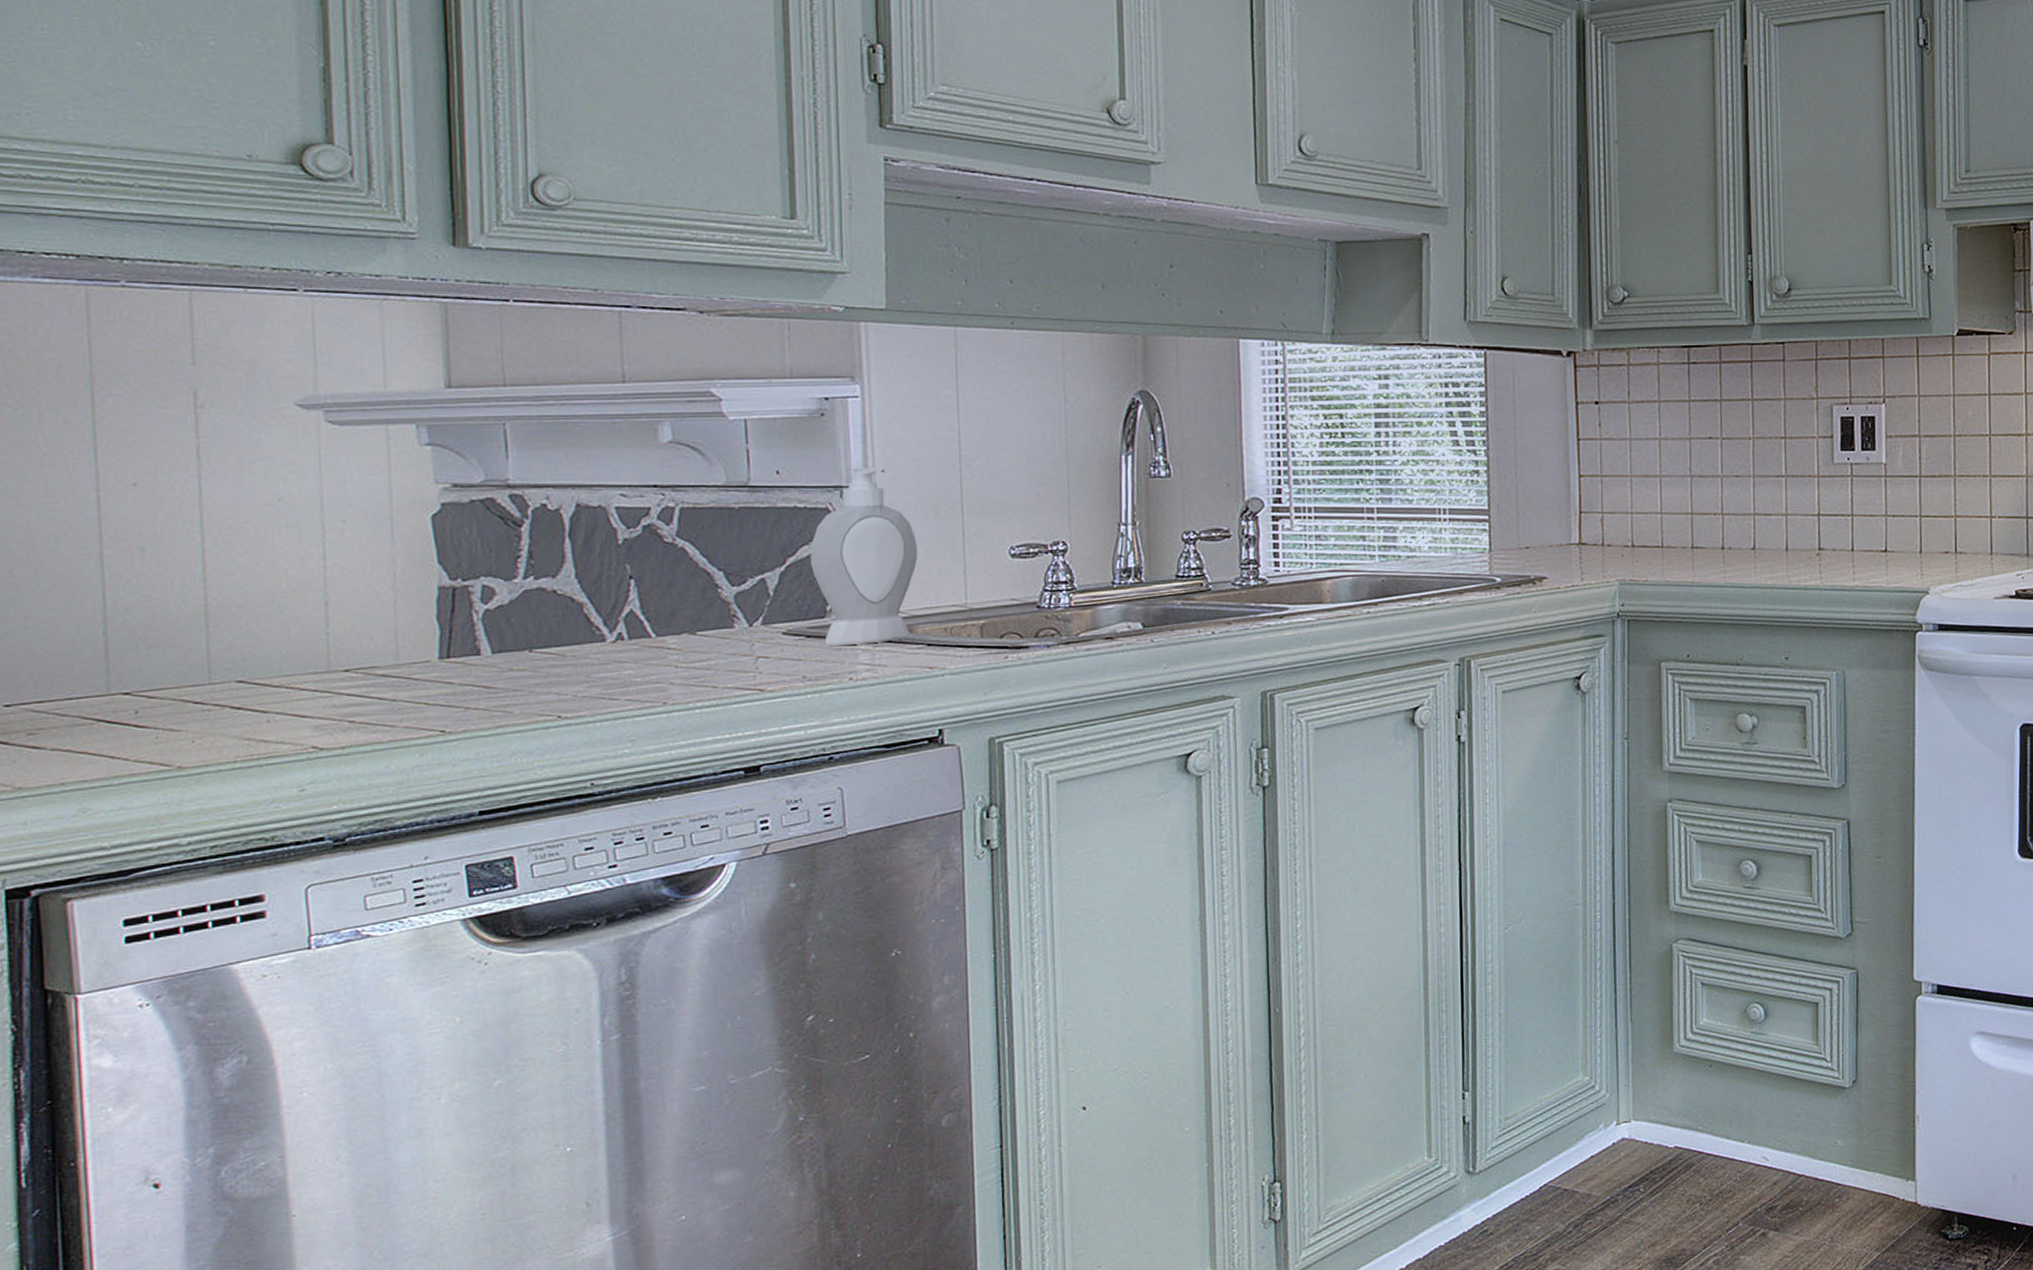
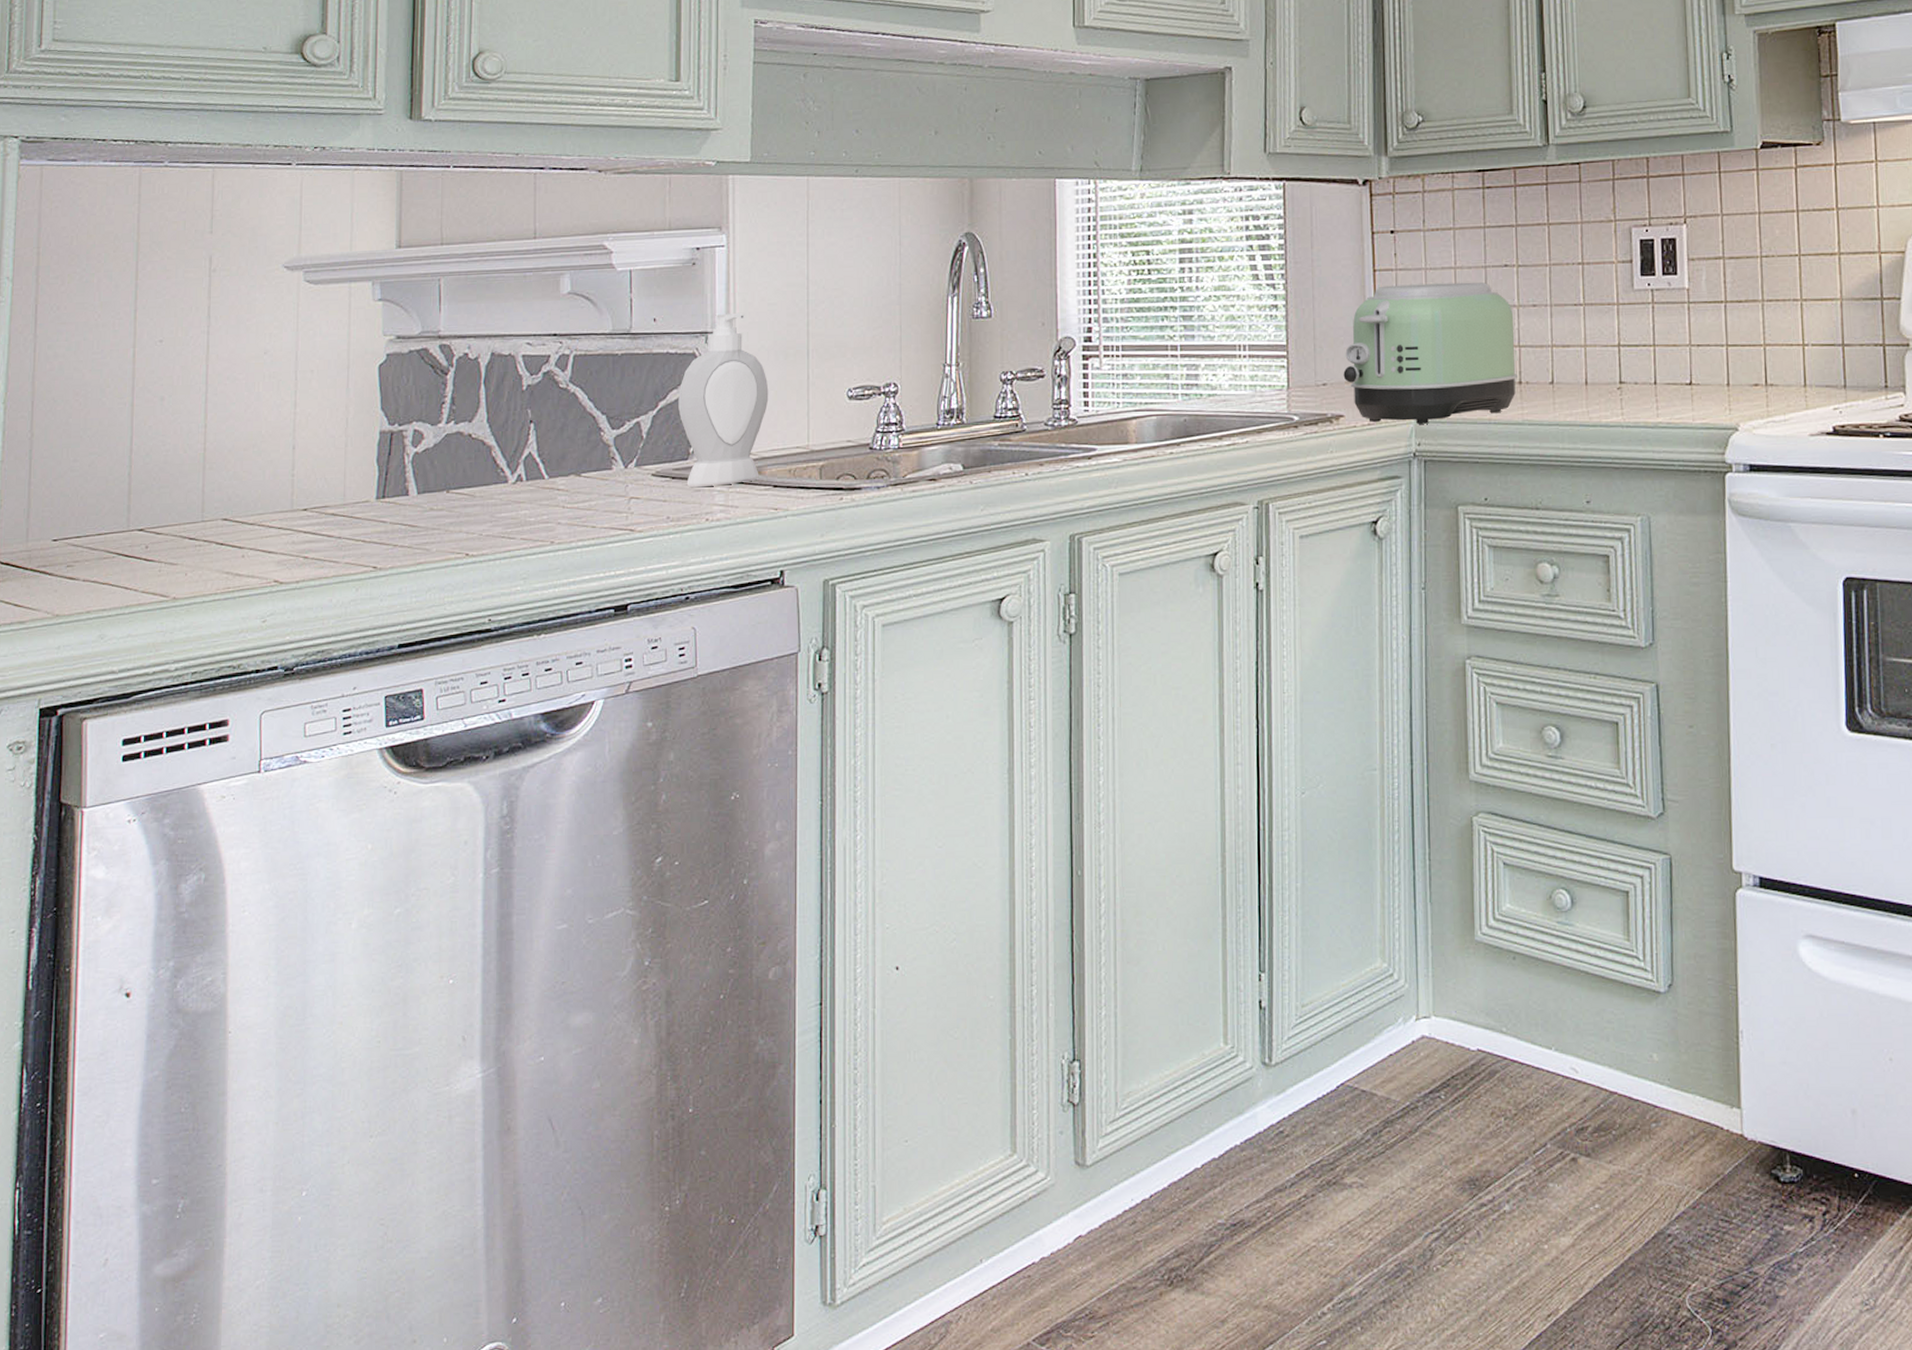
toaster: none [1546,452,1721,586] -> present [1343,282,1519,424]

